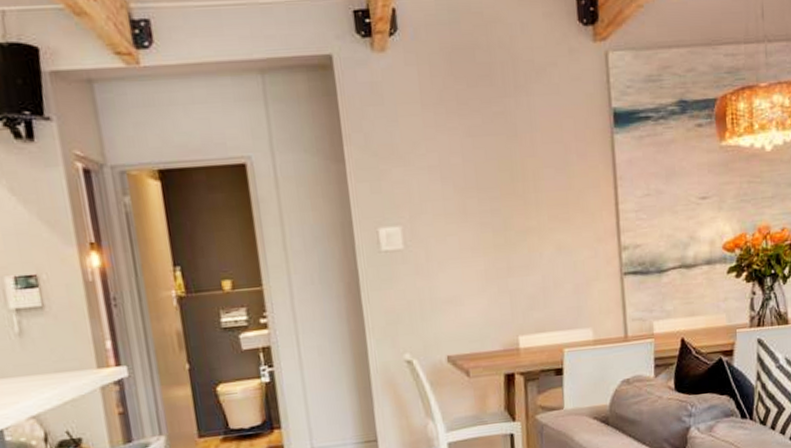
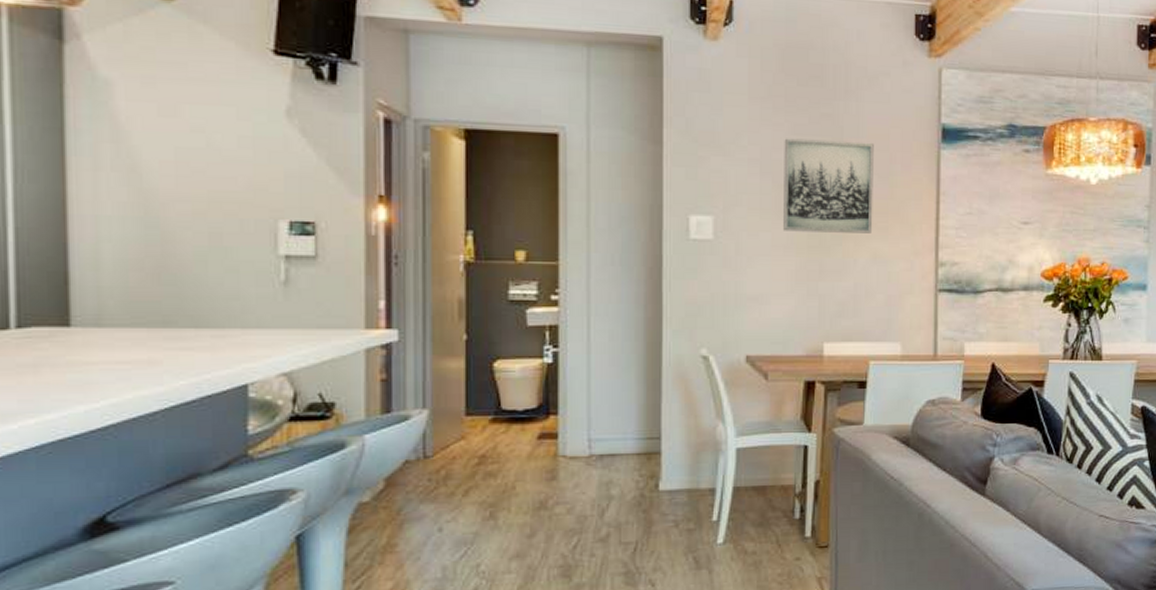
wall art: none [460,137,555,233] -> present [783,138,874,234]

